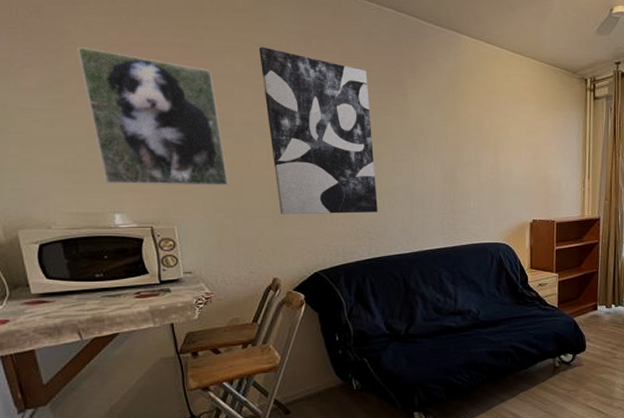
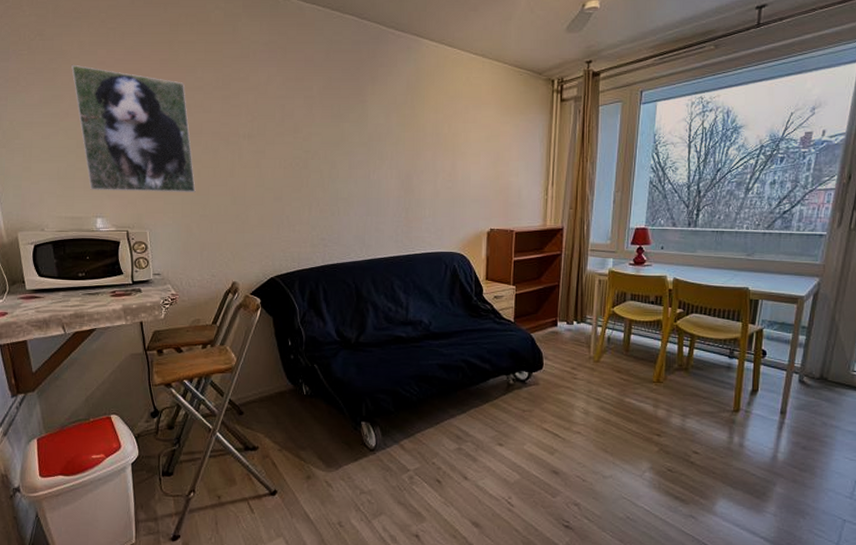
wall art: present [258,46,378,215] -> none [227,58,333,221]

